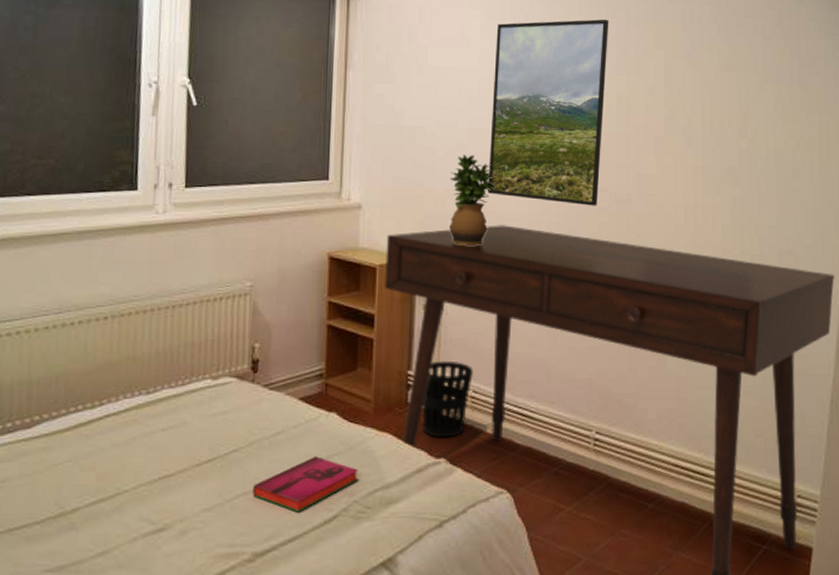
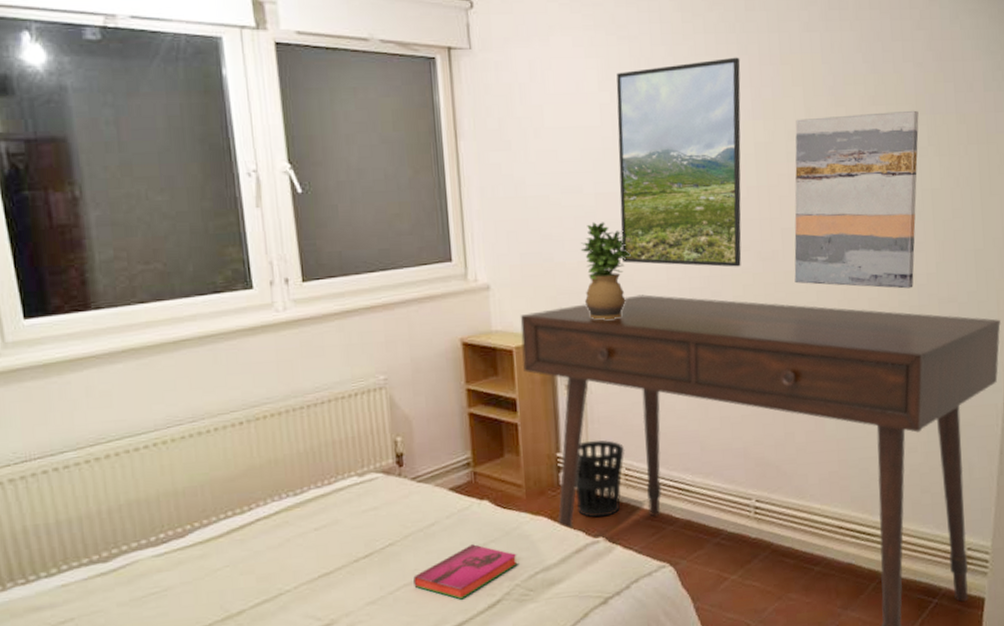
wall art: none [646,78,766,239] -> present [794,110,919,289]

